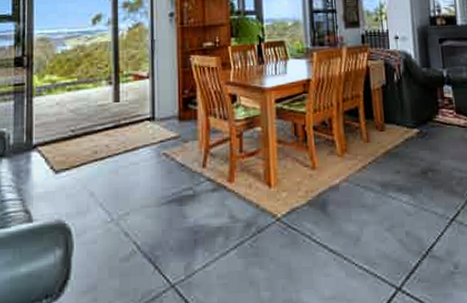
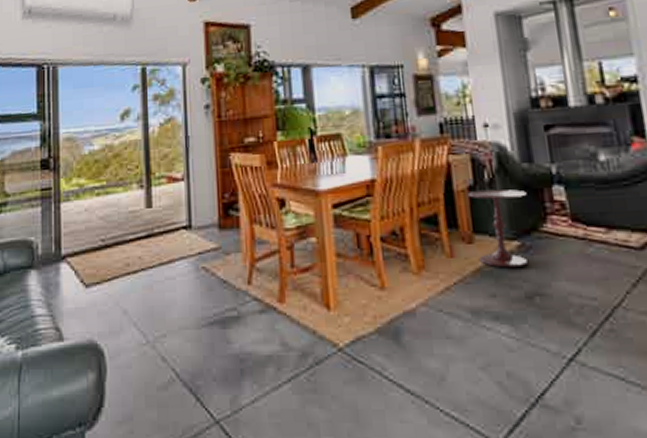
side table: none [381,88,425,150] -> present [467,189,527,268]

